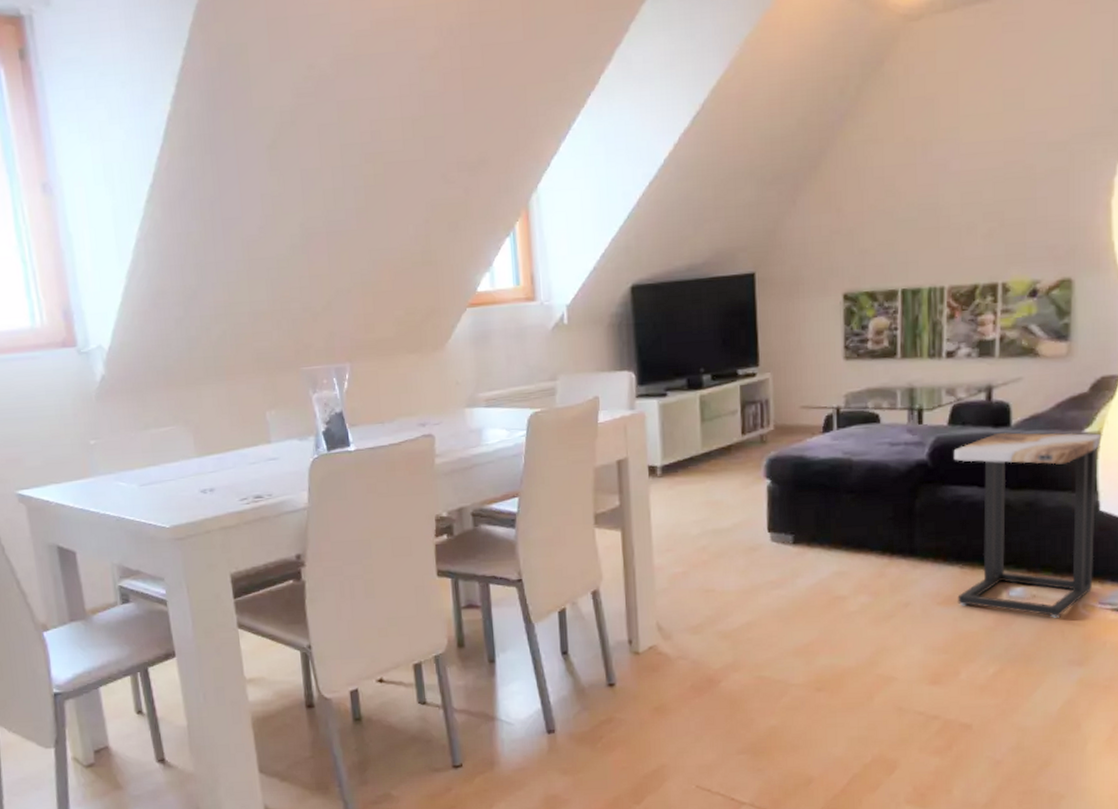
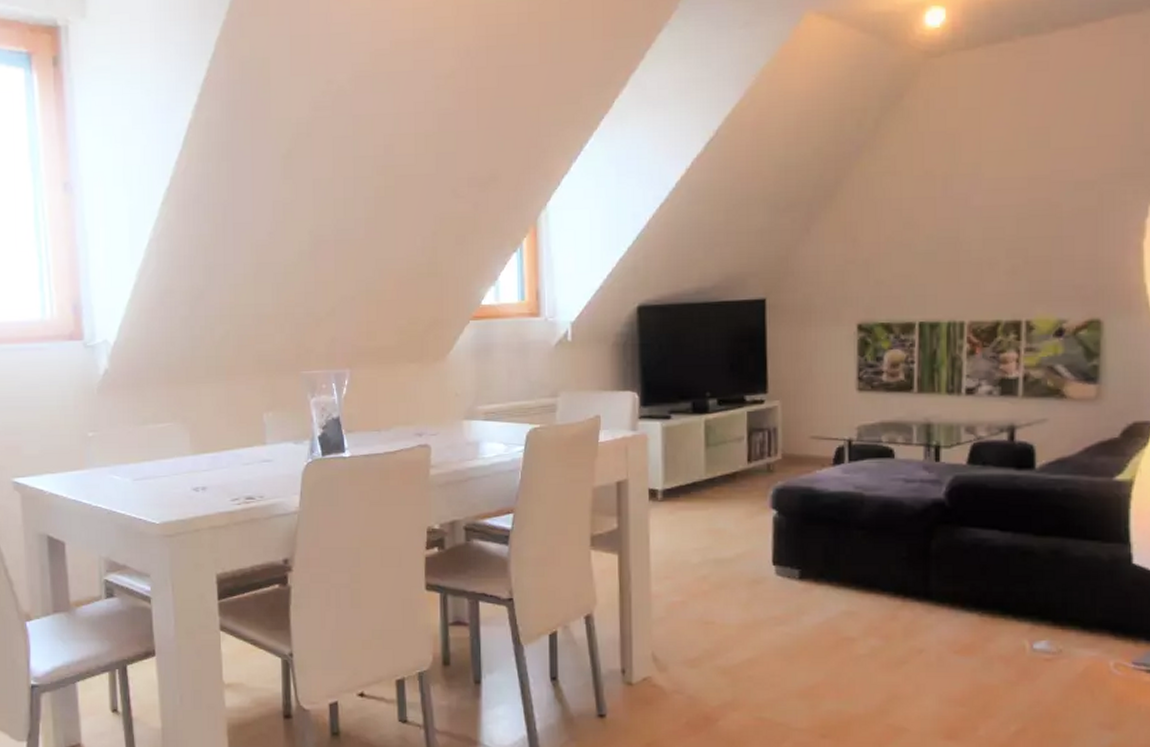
side table: present [953,432,1103,618] -> none [973,476,1136,676]

